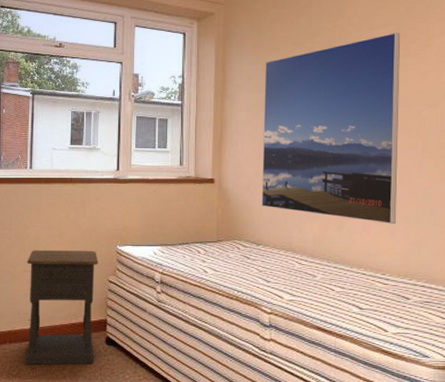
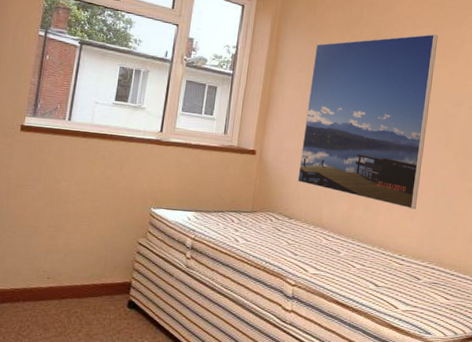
nightstand: present [25,250,98,365] -> none [37,205,130,328]

